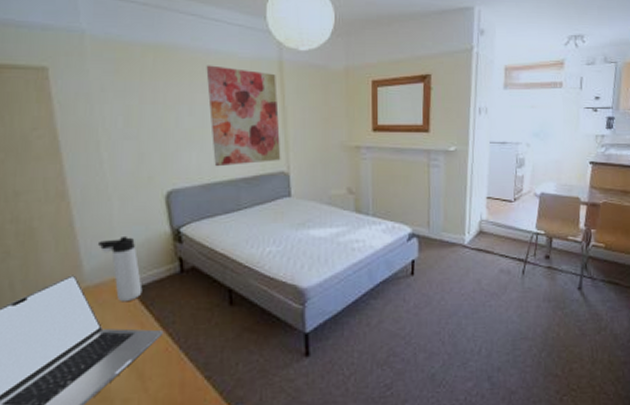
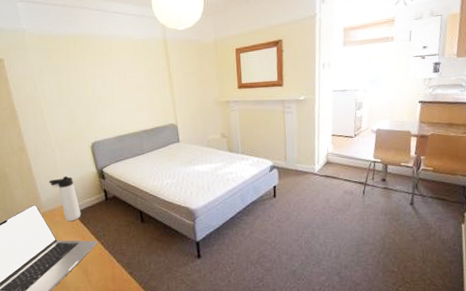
wall art: present [206,65,281,167] -> none [111,47,171,123]

